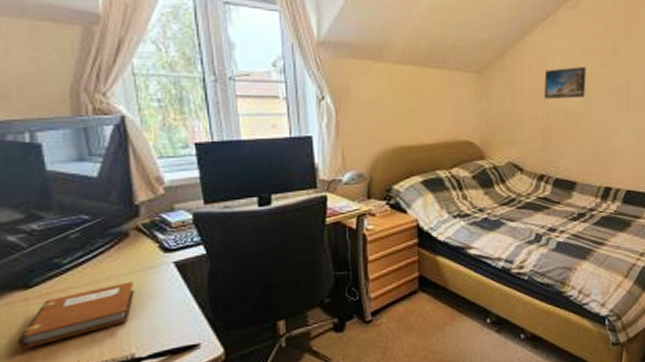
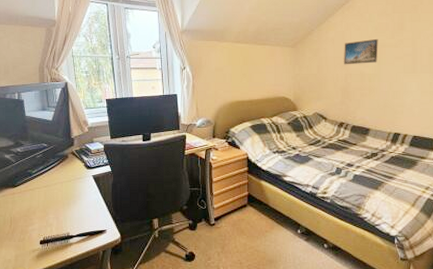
notebook: present [18,281,135,348] -> none [9,187,70,223]

